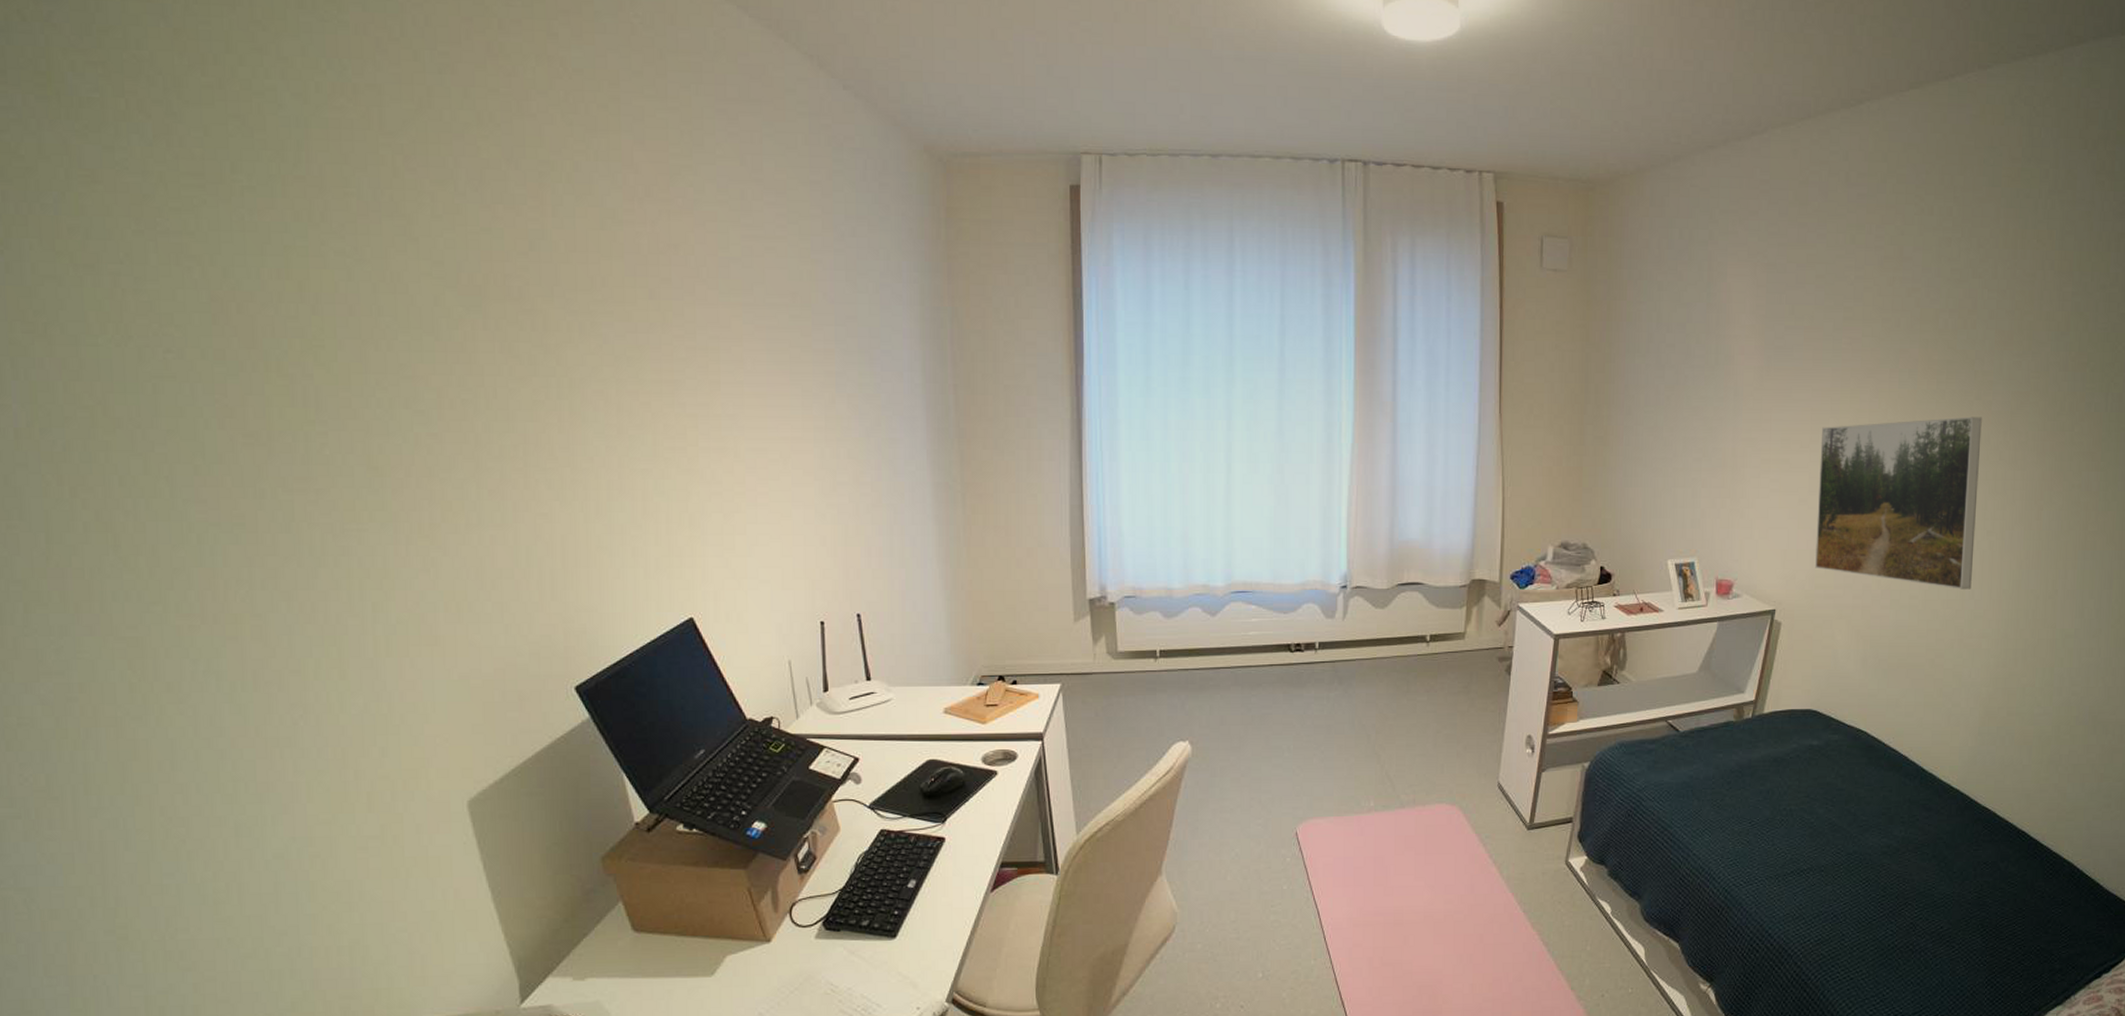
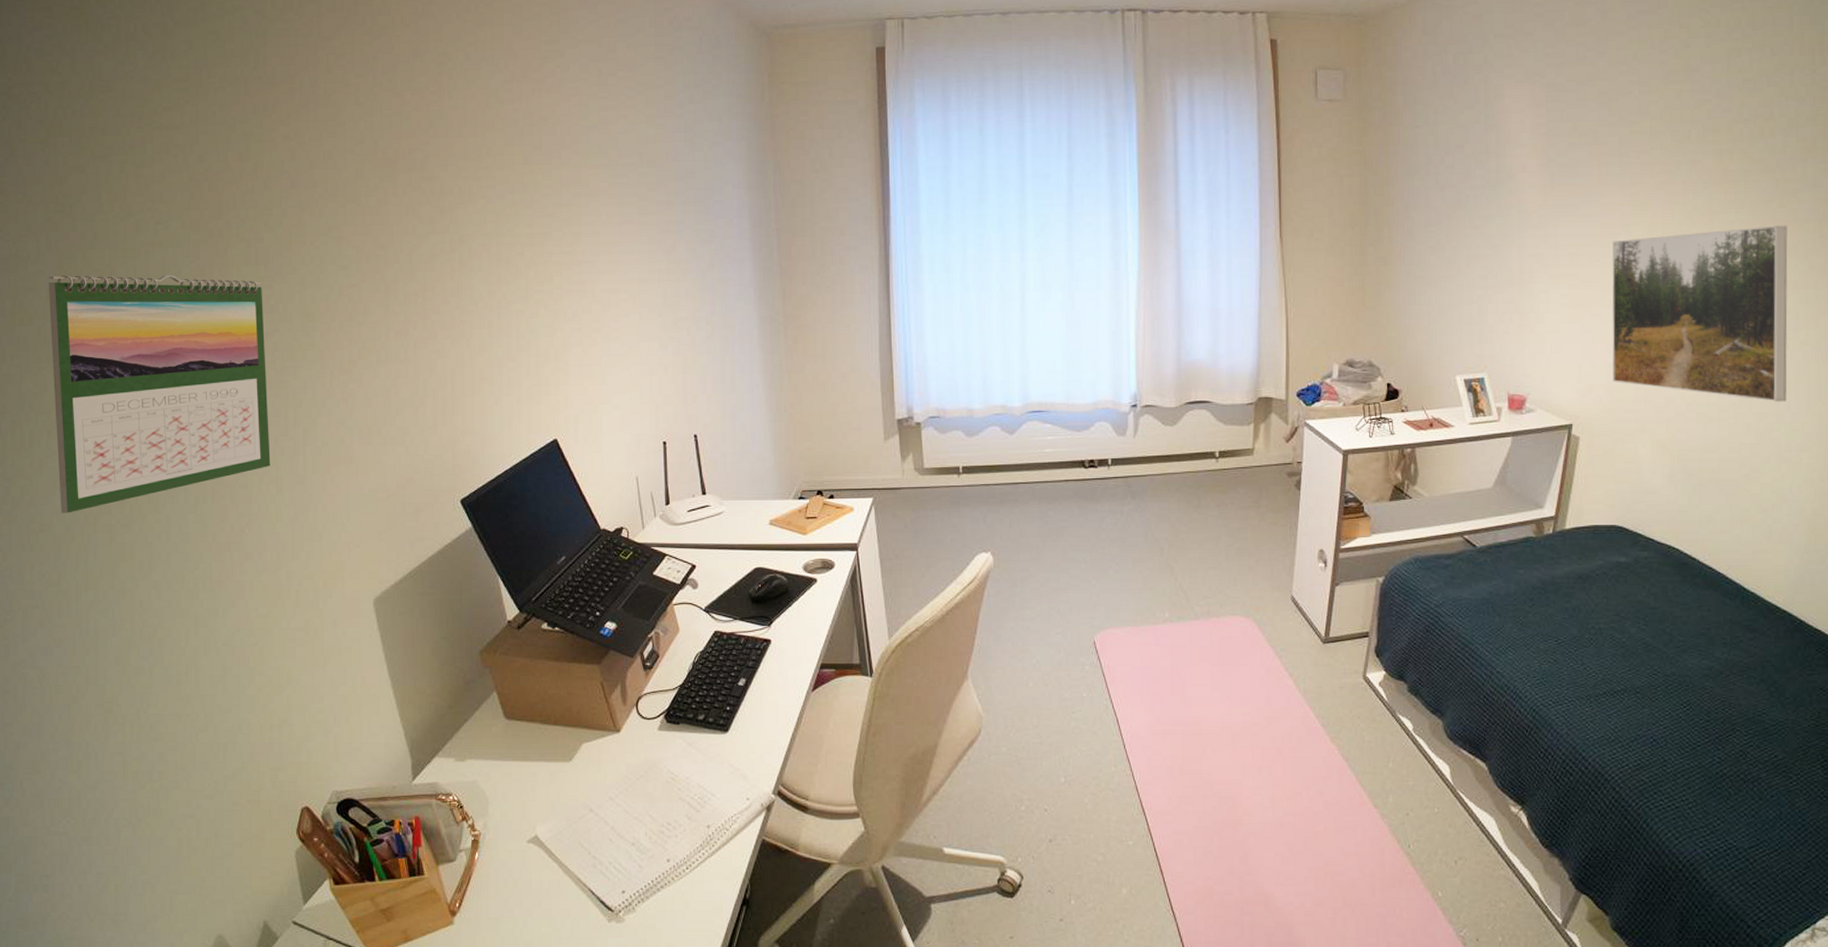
calendar: none [16,412,331,704] -> present [48,275,271,513]

